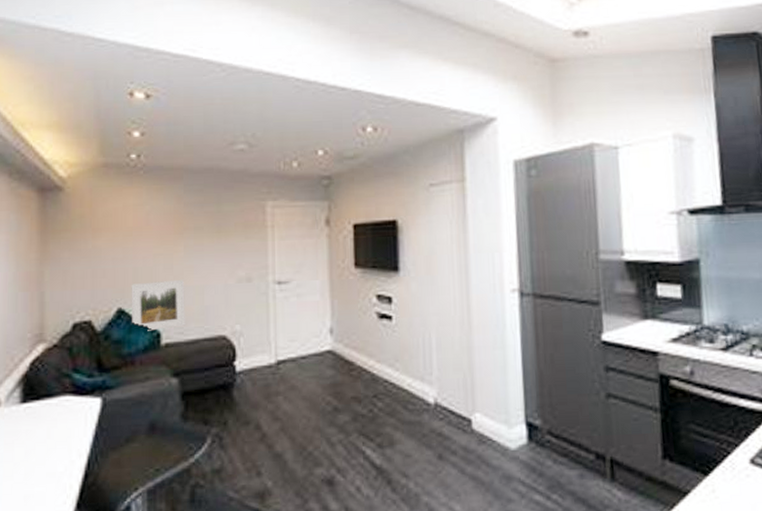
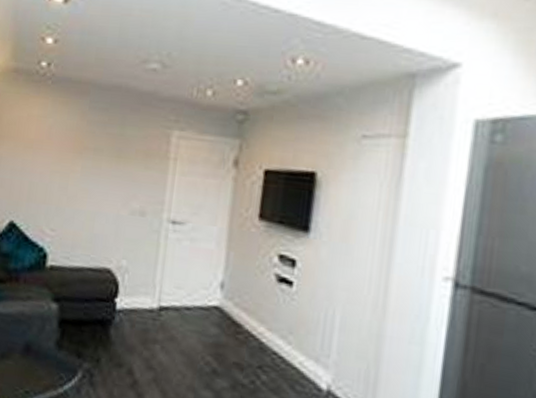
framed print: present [131,279,185,331] -> none [21,198,78,251]

